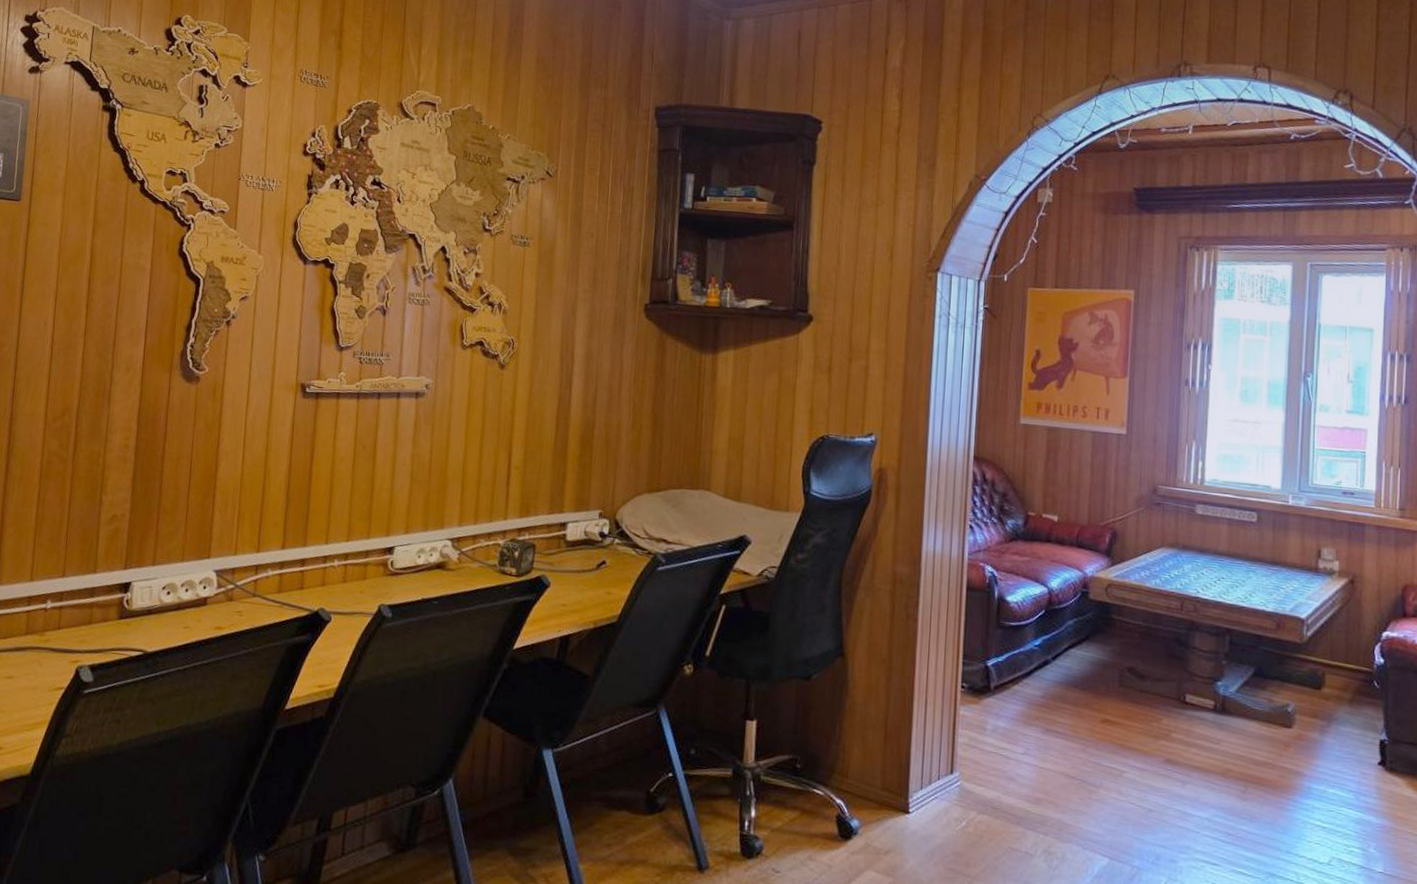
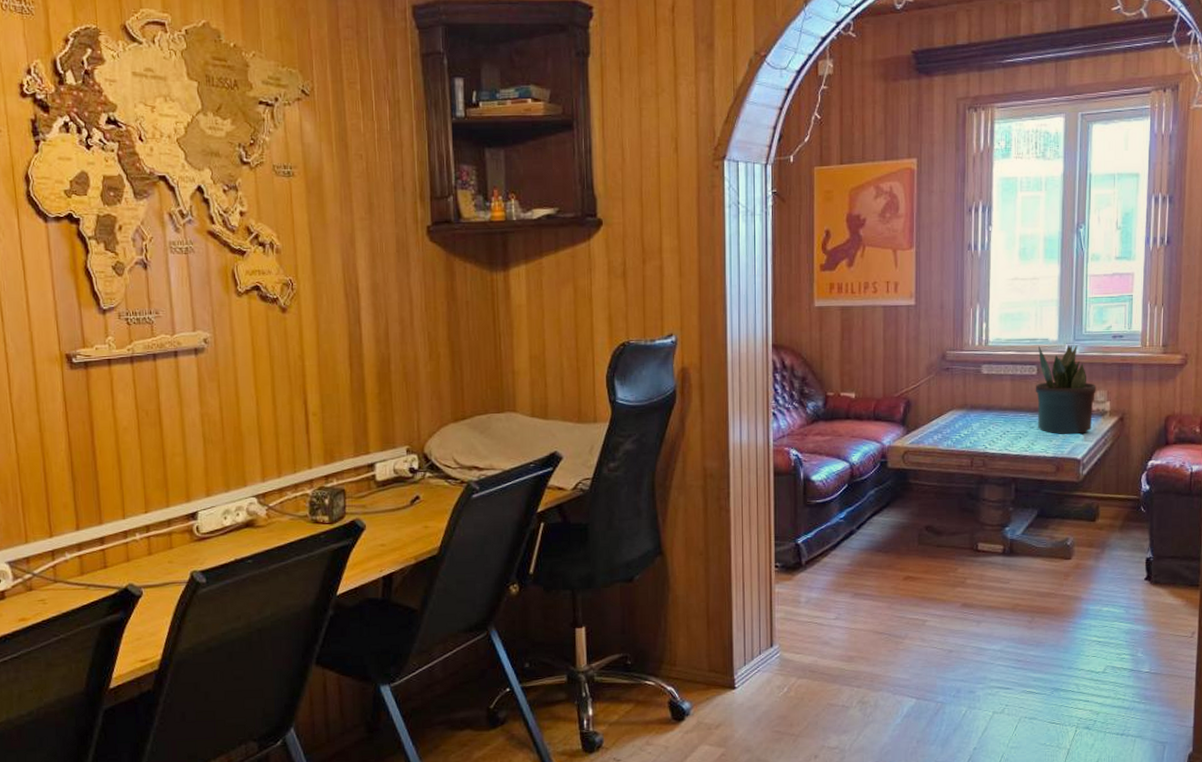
planter: none [1254,493,1324,592] -> present [1035,345,1096,435]

